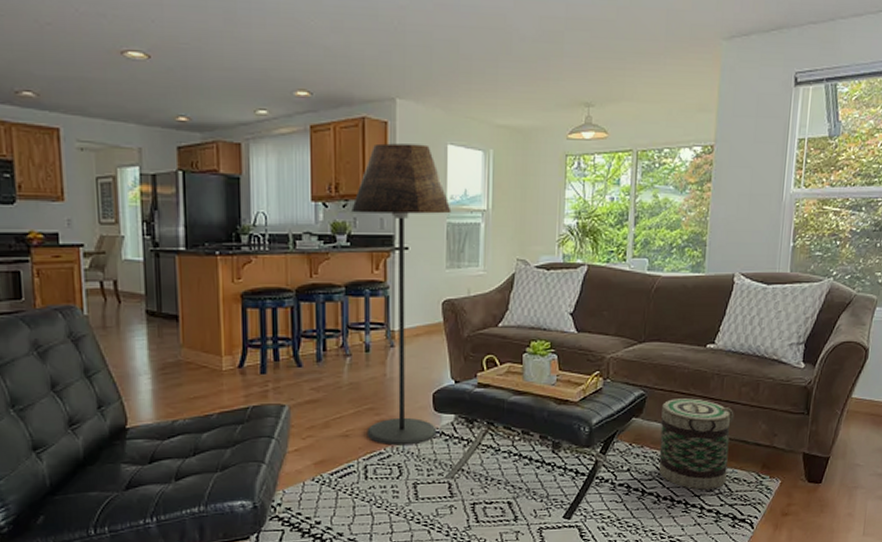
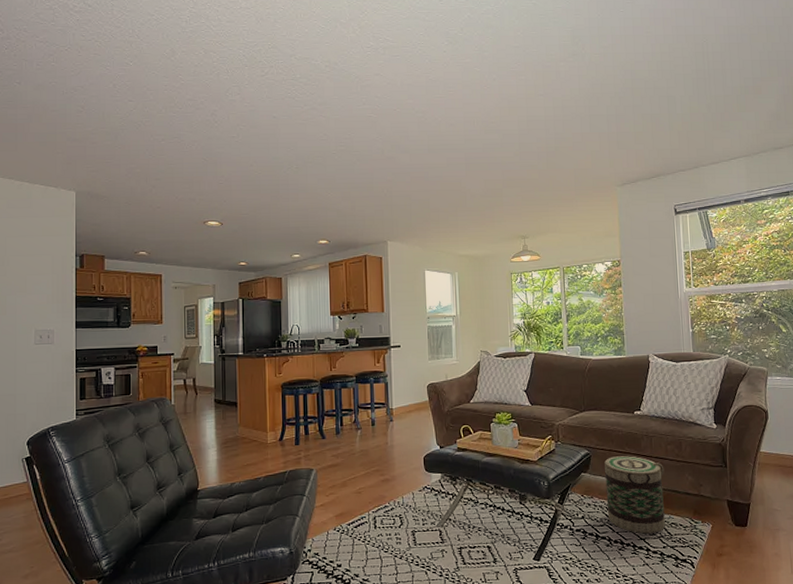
floor lamp: present [351,143,452,446] -> none [359,271,430,500]

